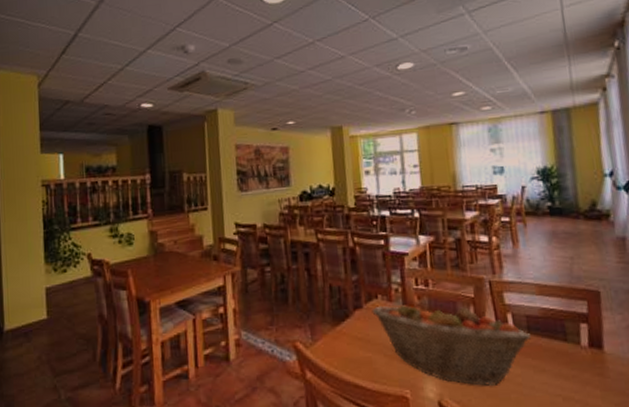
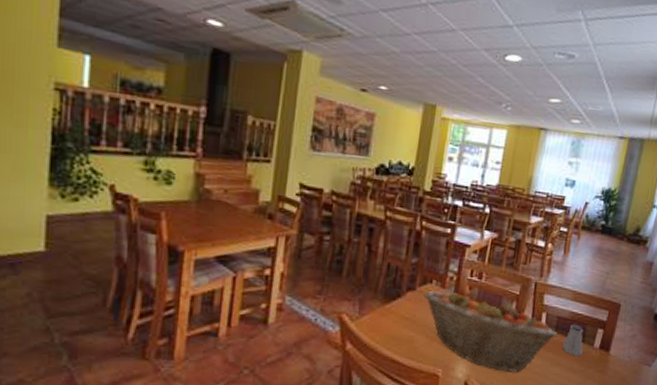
saltshaker: none [541,321,569,359] -> present [562,324,584,357]

